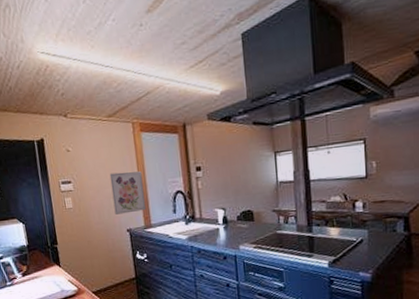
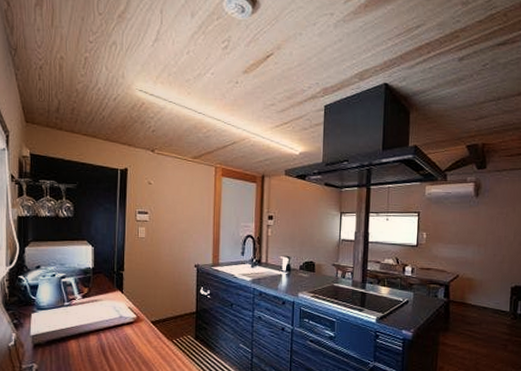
wall art: present [109,171,147,215] -> none [186,210,217,250]

